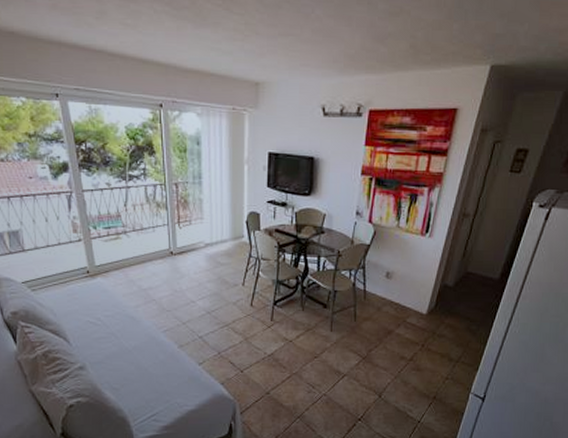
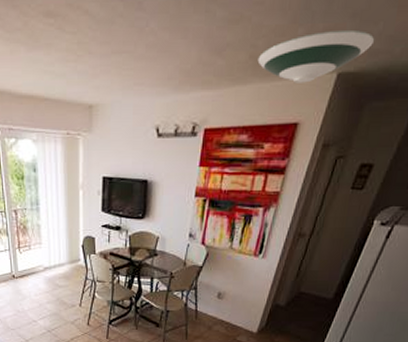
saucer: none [417,27,522,73] -> present [257,29,375,83]

